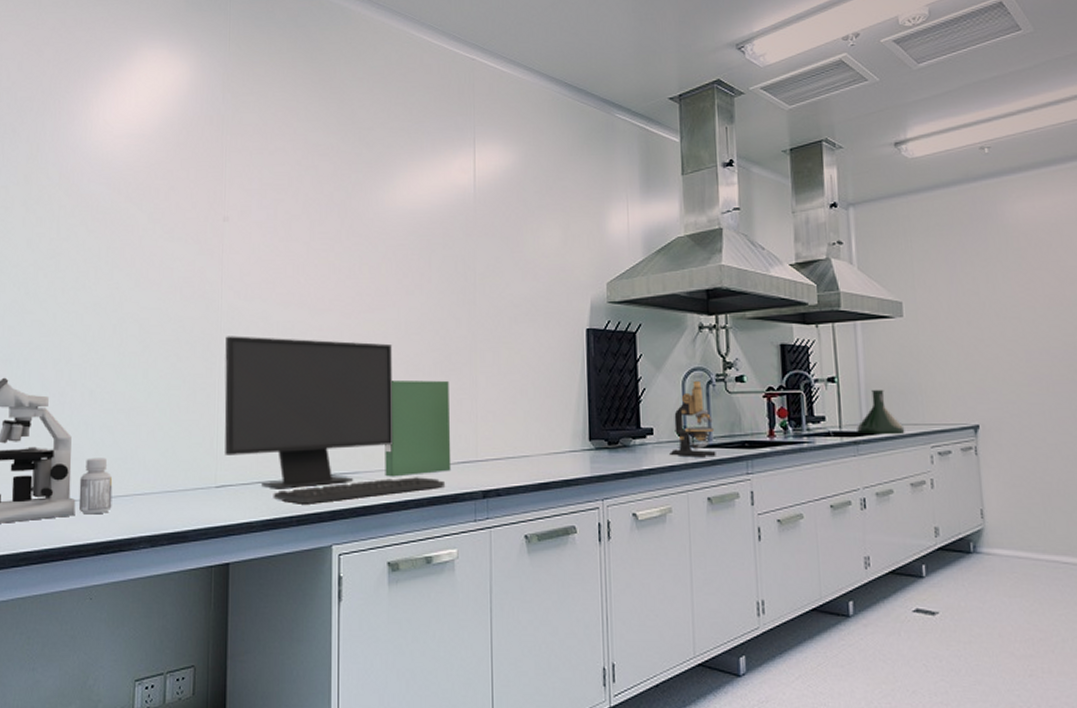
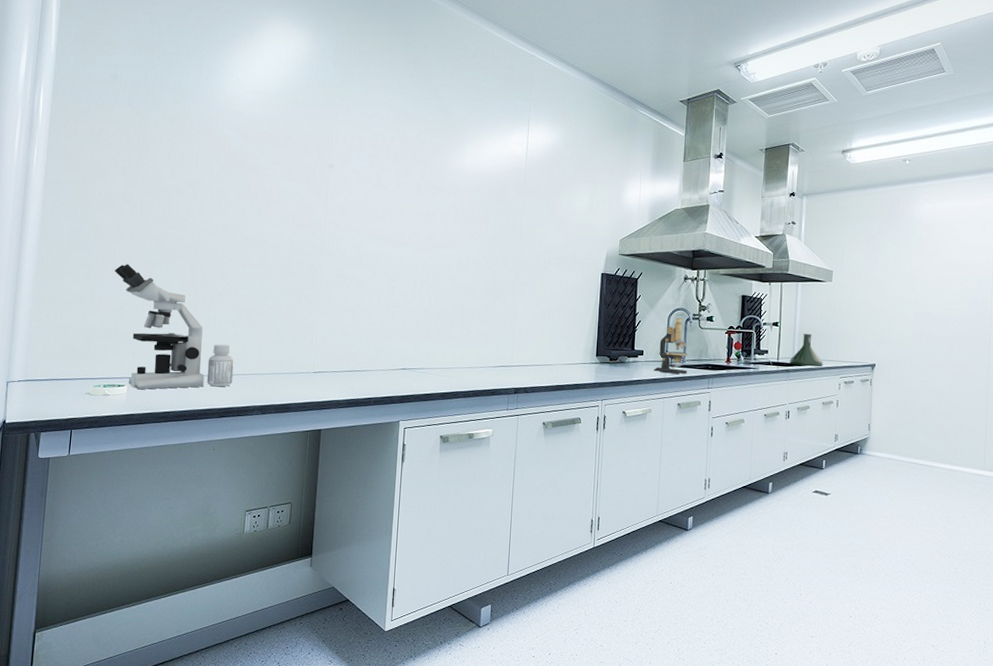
computer monitor: present [224,336,394,489] -> none [322,258,454,378]
computer keyboard: present [273,477,446,504] -> none [357,374,488,390]
binder: present [385,380,452,477] -> none [443,302,496,374]

